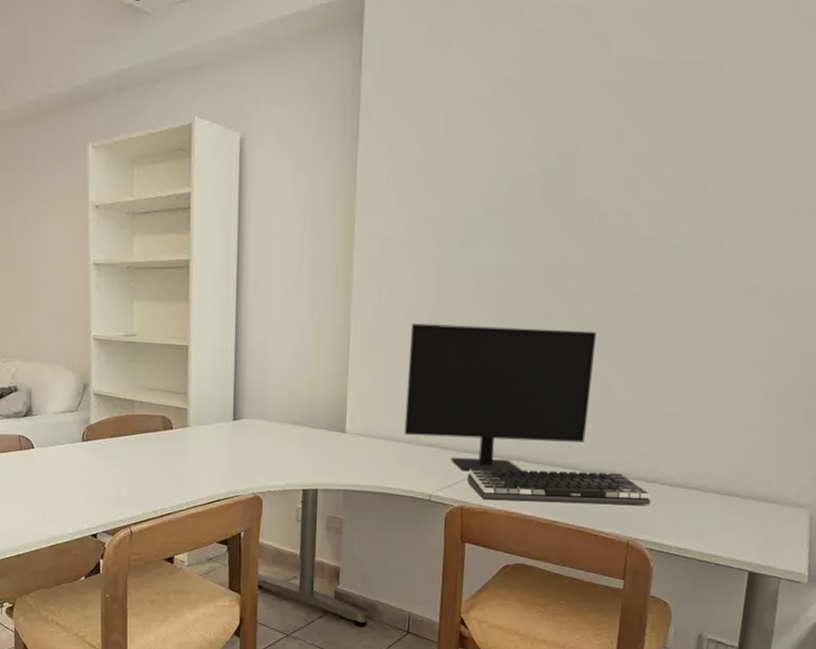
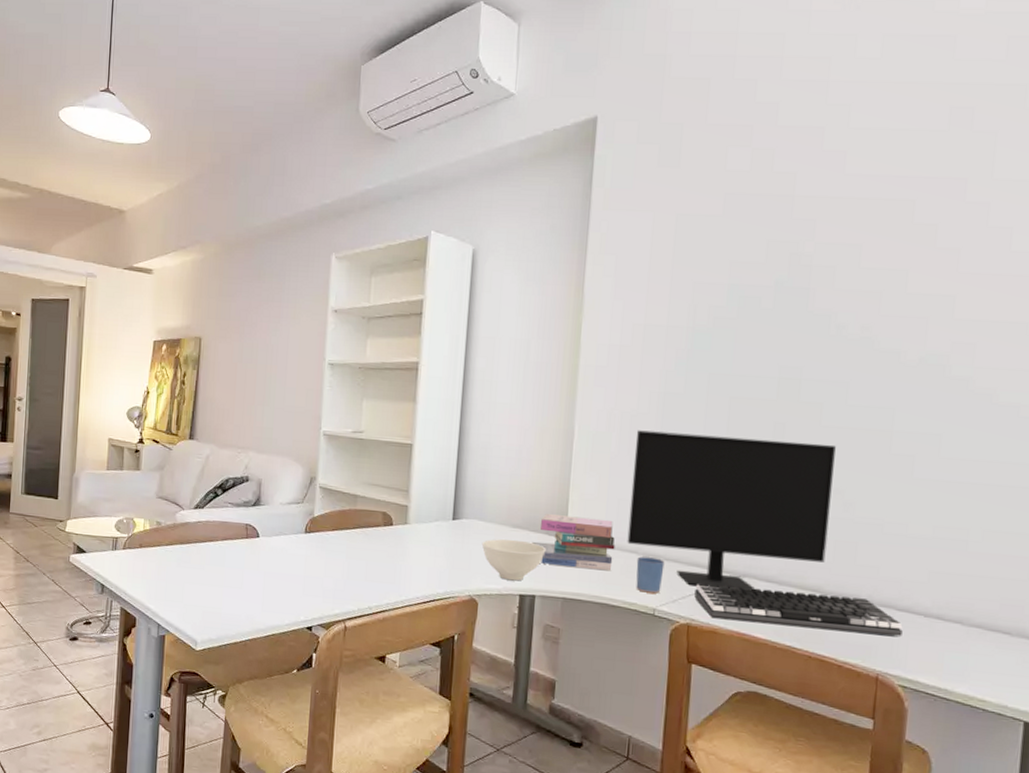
bowl: none [263,436,327,477] -> present [481,539,546,581]
books: none [312,410,393,462] -> present [531,514,615,571]
mug: none [413,446,440,480] -> present [636,556,665,594]

